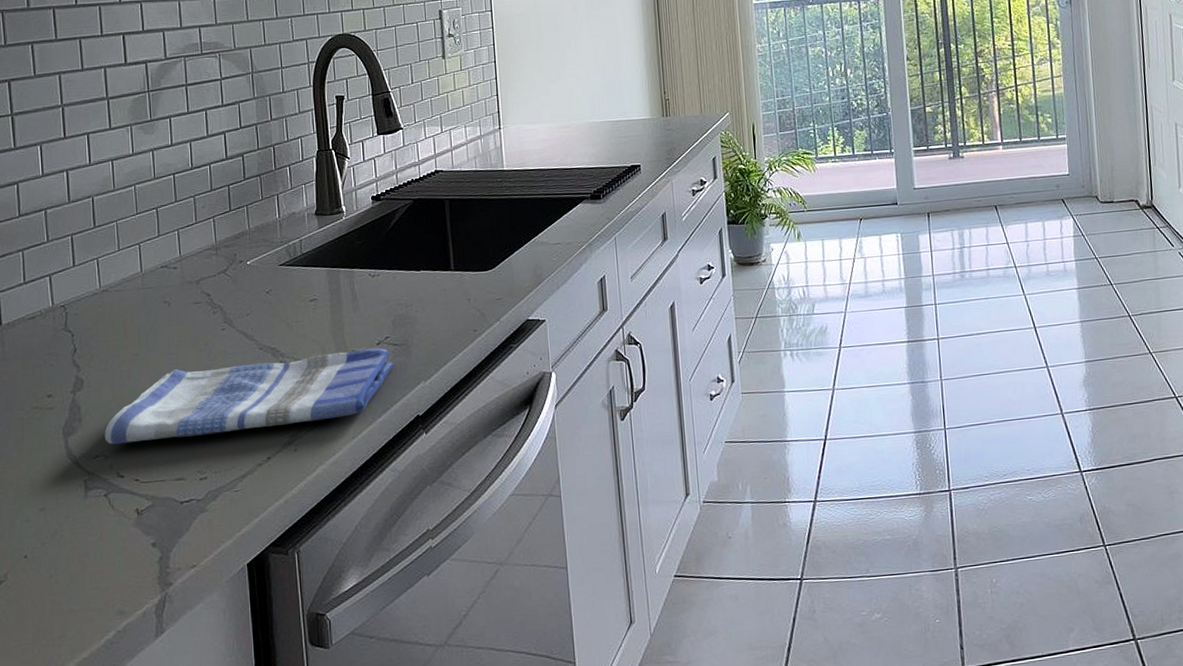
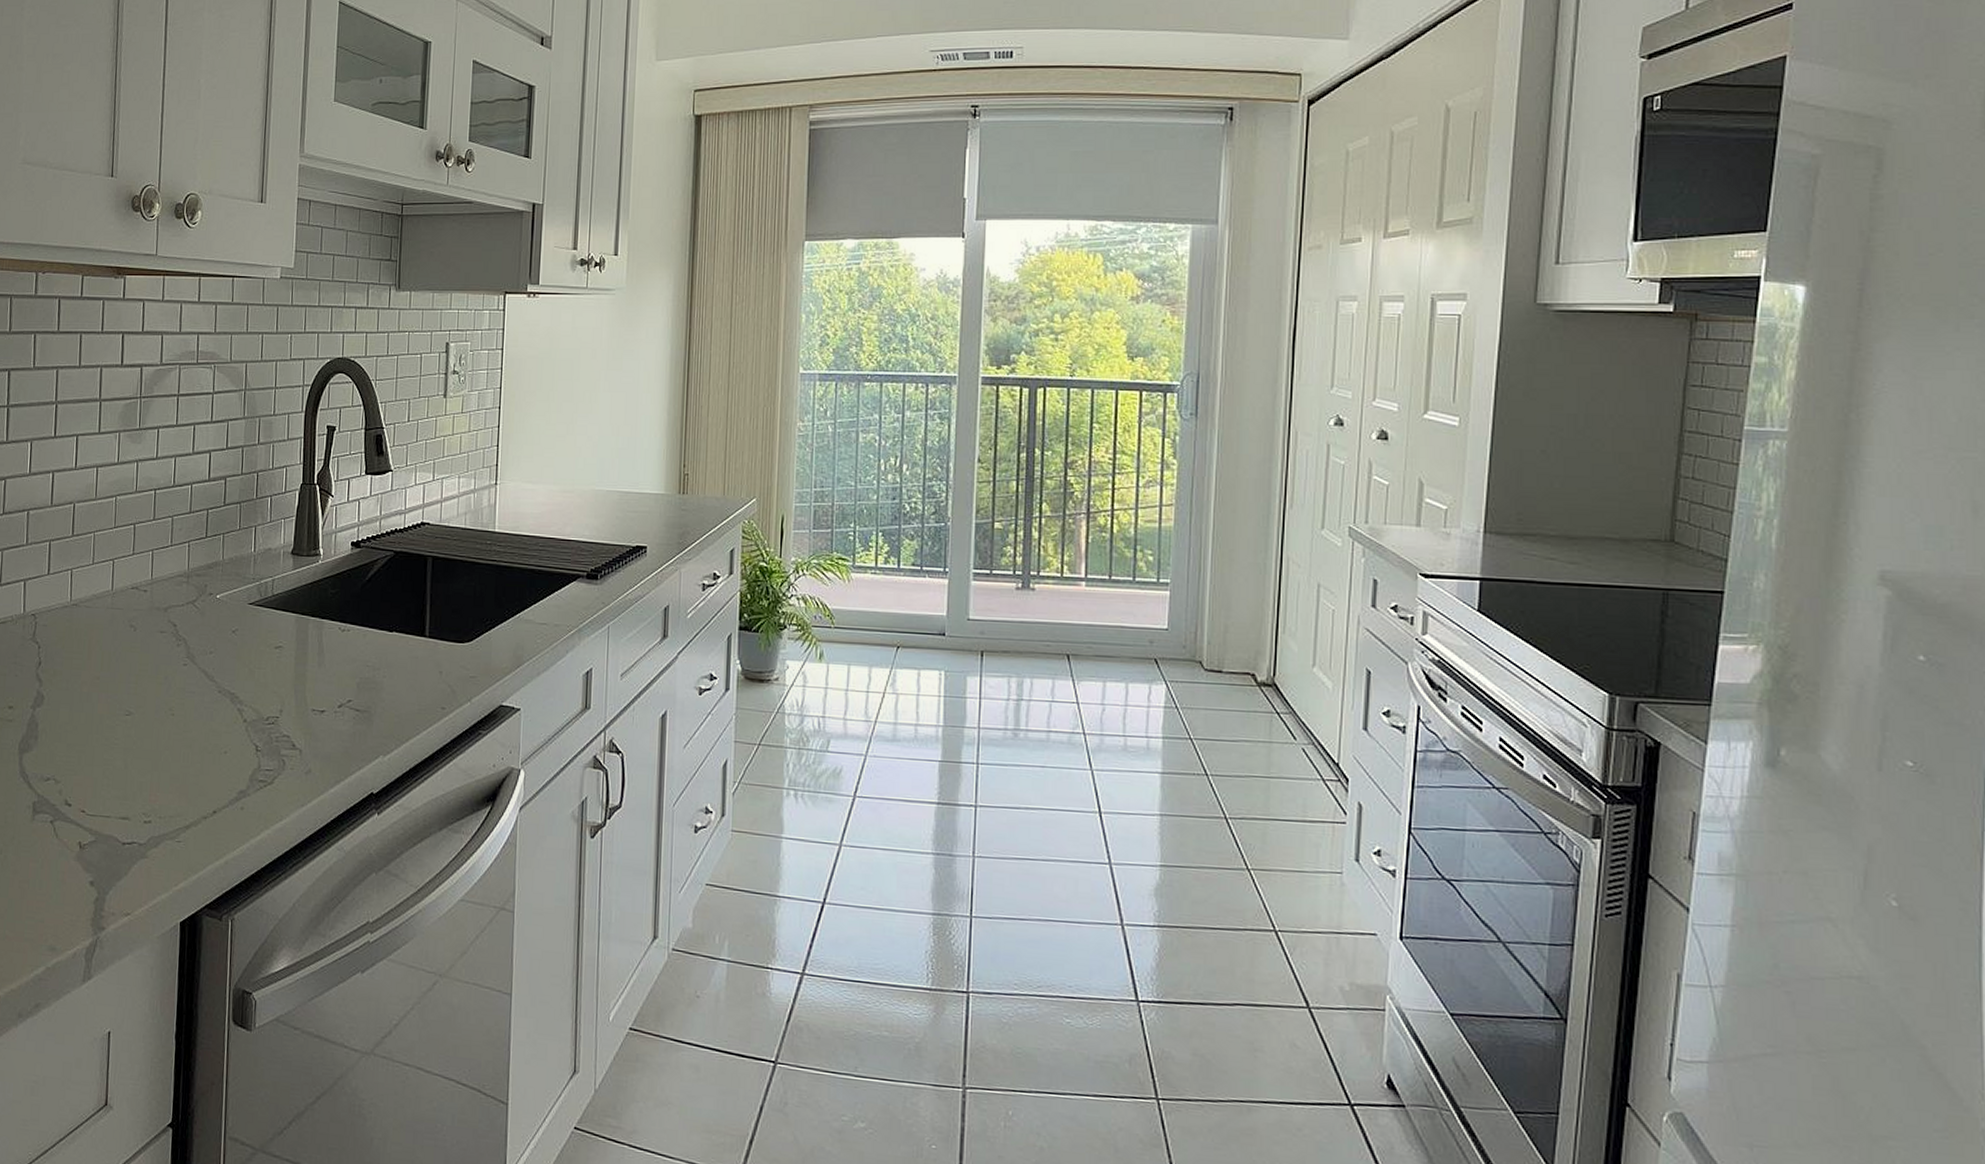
dish towel: present [104,347,394,445] -> none [57,699,354,781]

